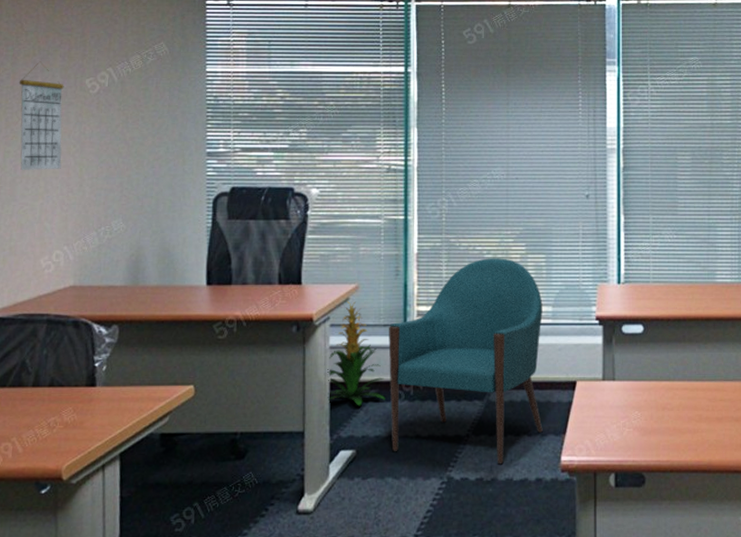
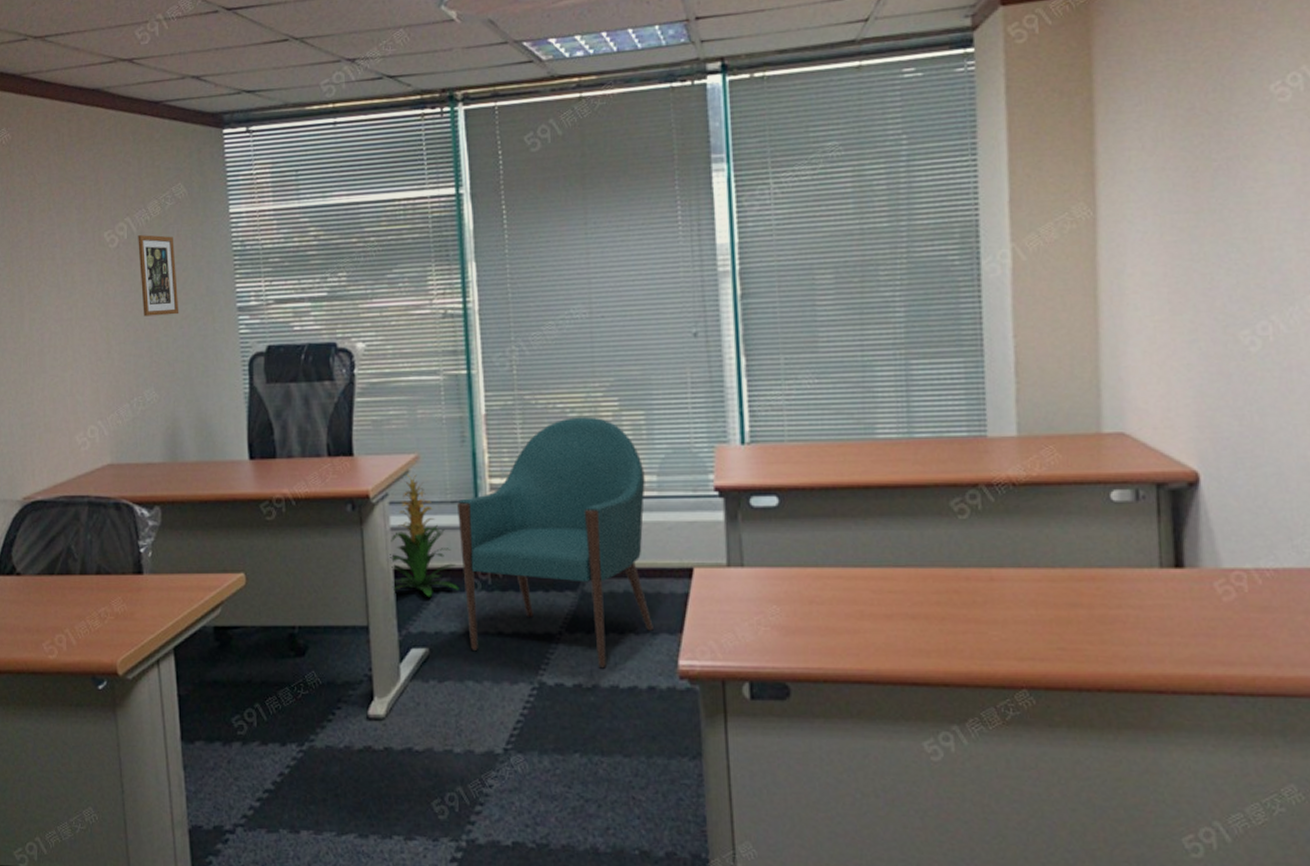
calendar: present [19,61,64,170] -> none [37,216,88,339]
picture frame: none [117,84,153,156] -> present [138,235,179,317]

